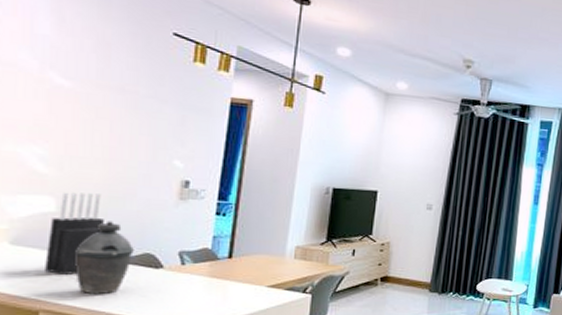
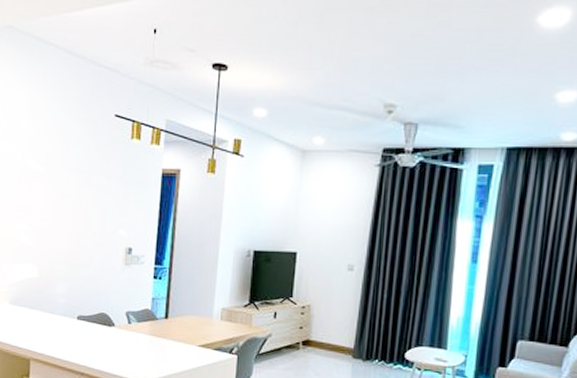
knife block: present [43,192,104,275] -> none [31,260,70,330]
kettle: present [75,221,134,295] -> none [52,284,92,348]

